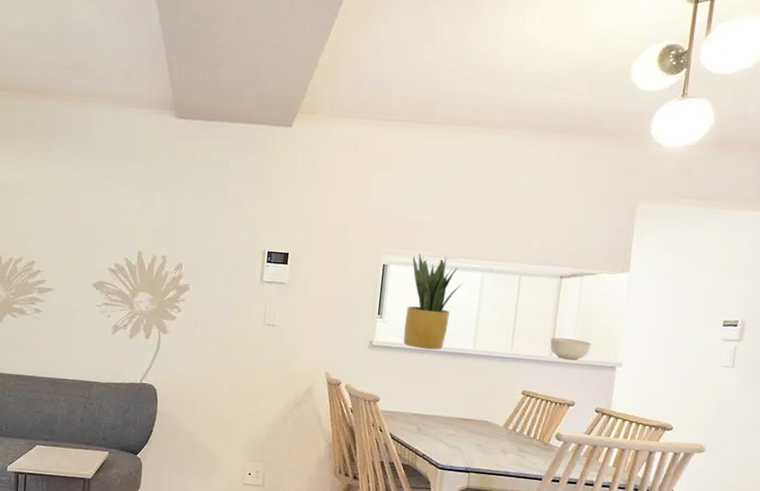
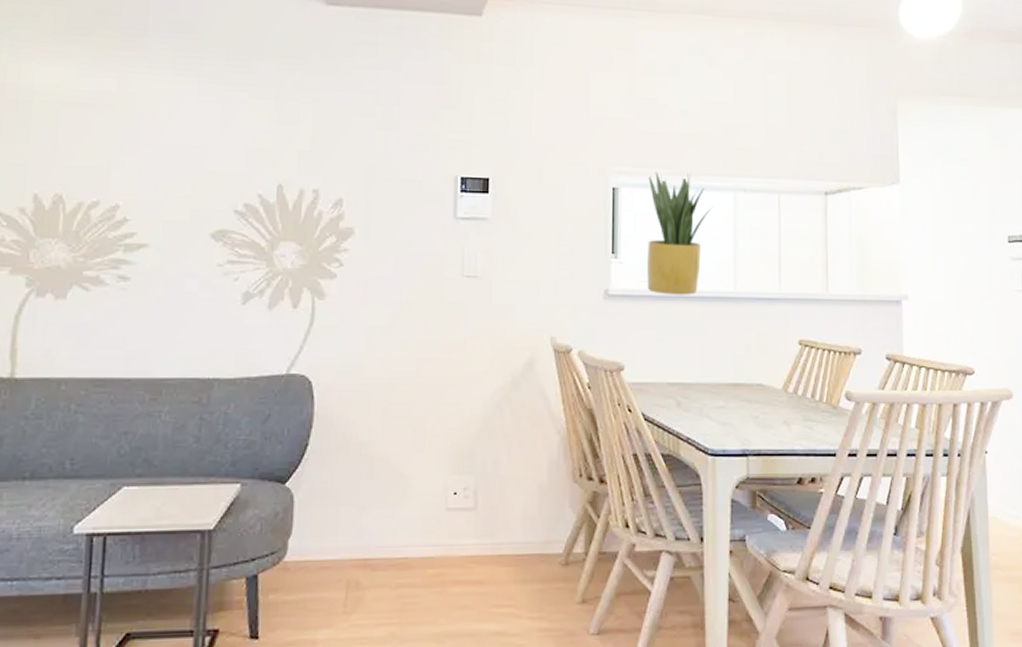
bowl: present [550,338,592,361] -> none [824,269,871,297]

